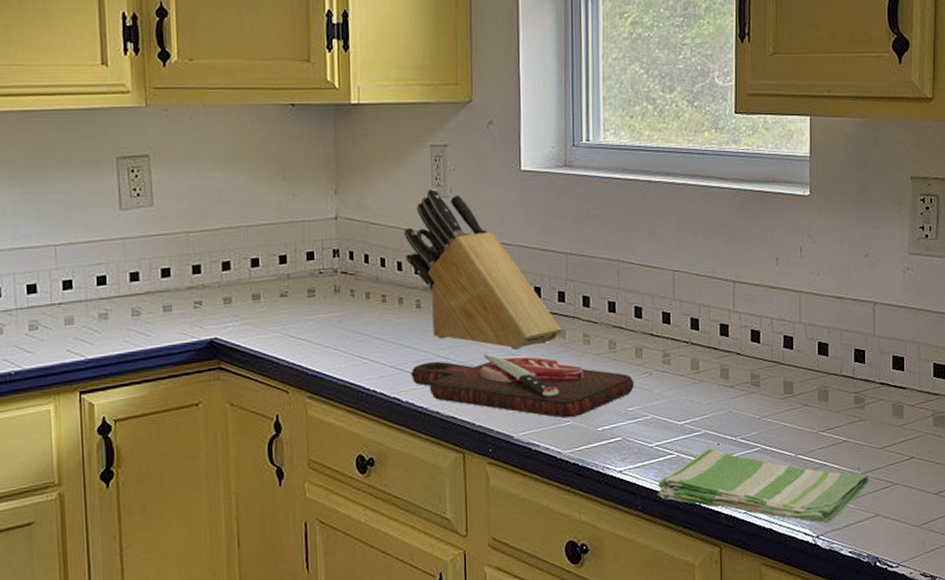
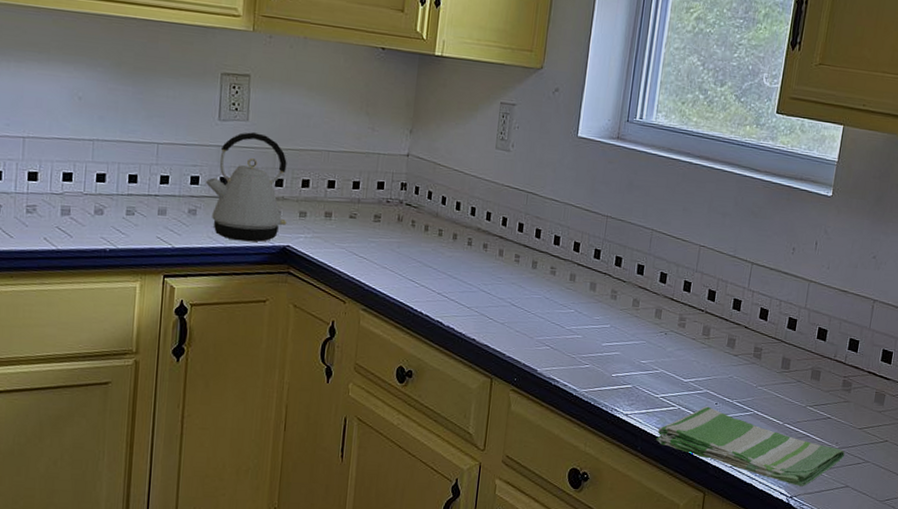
kettle: none [113,217,211,341] -> present [205,132,287,242]
knife block: present [403,188,562,349] -> none [464,141,594,295]
cutting board: present [411,354,635,418] -> none [455,294,651,362]

